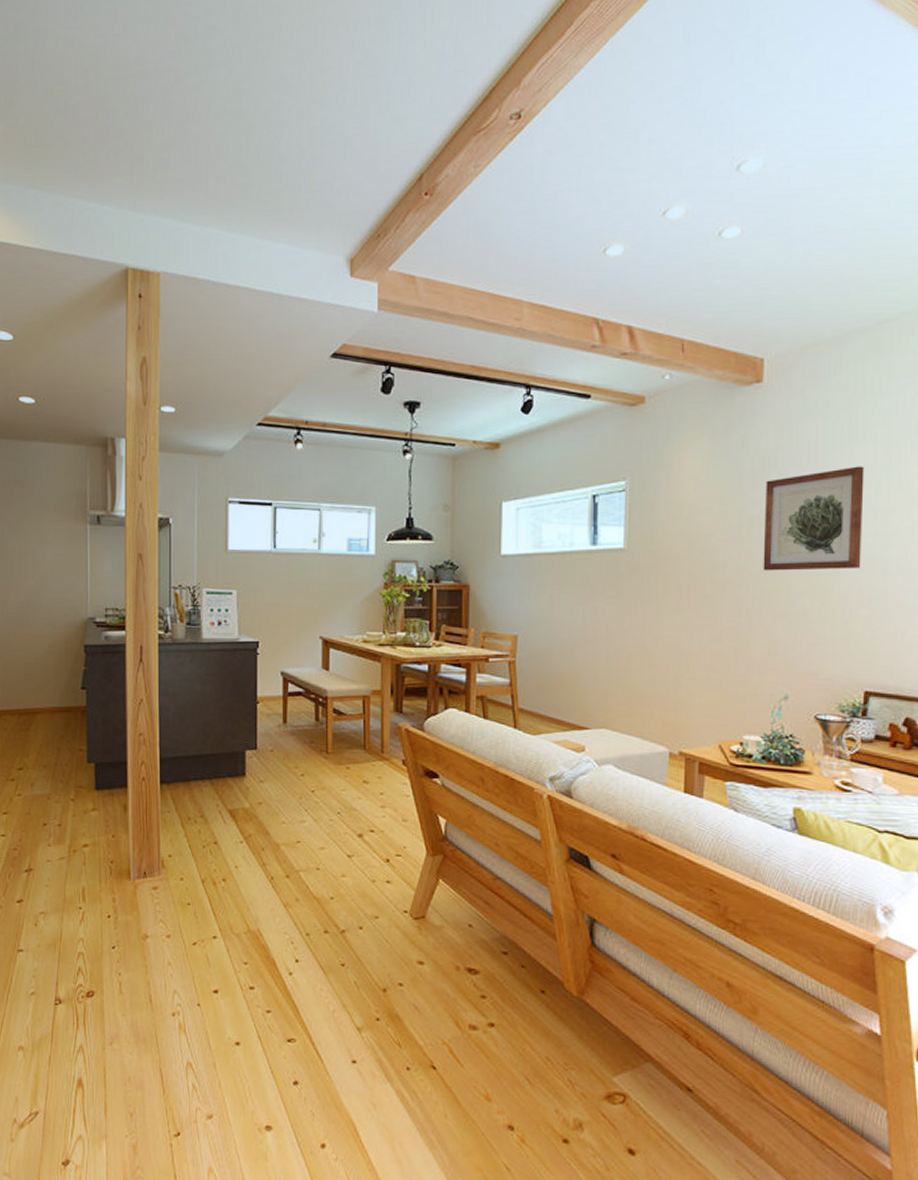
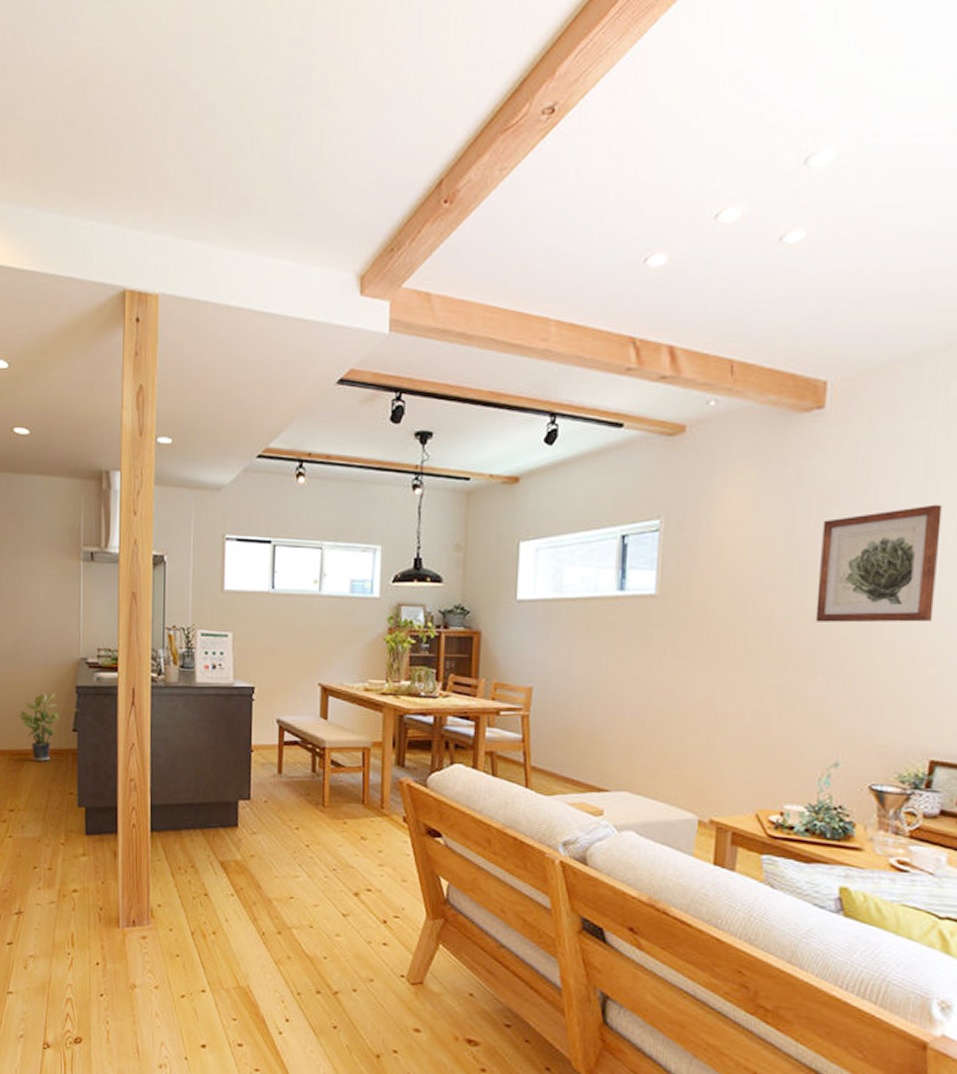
potted plant: none [27,651,68,719] -> present [19,692,60,761]

